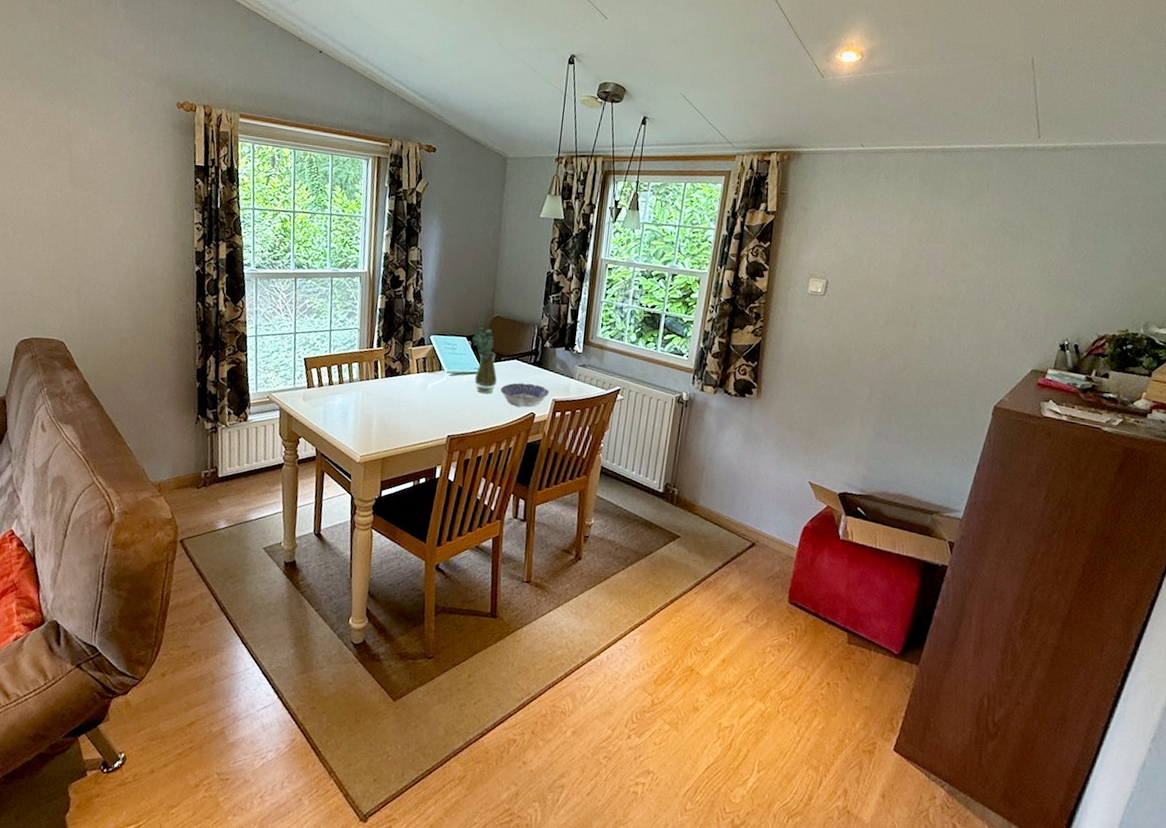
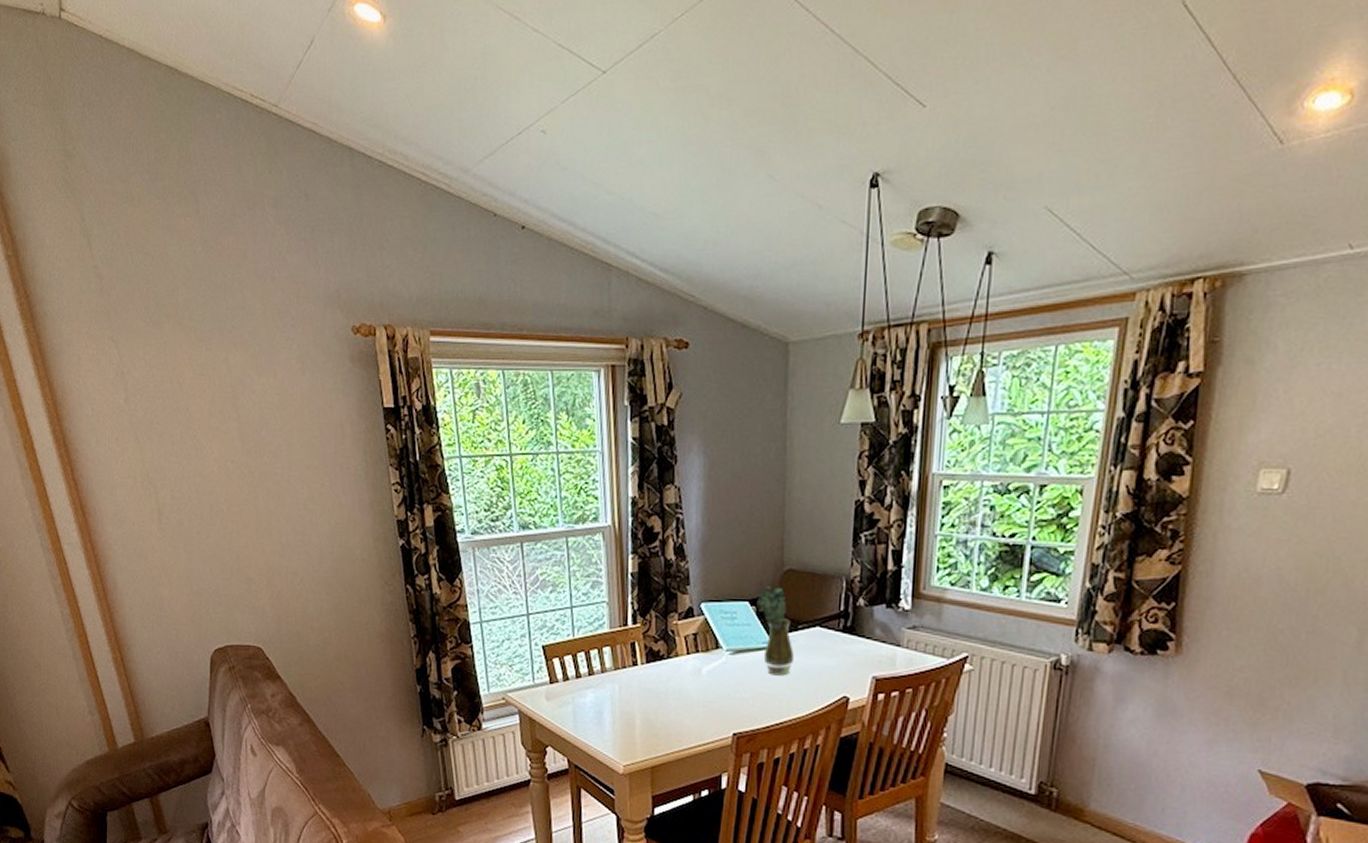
bowl: present [500,383,550,408] -> none [799,657,868,691]

